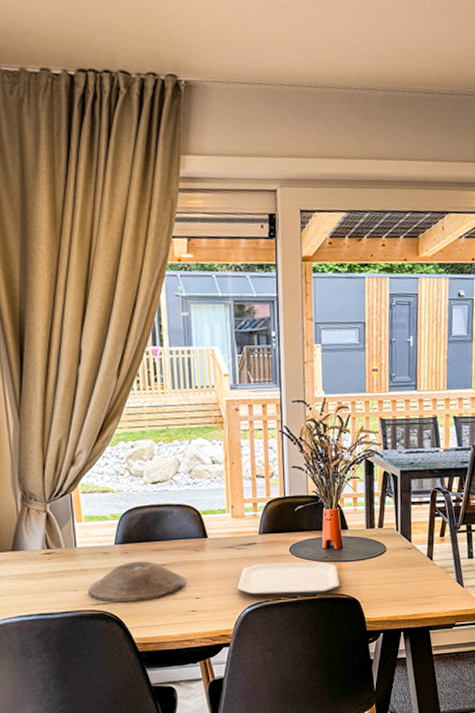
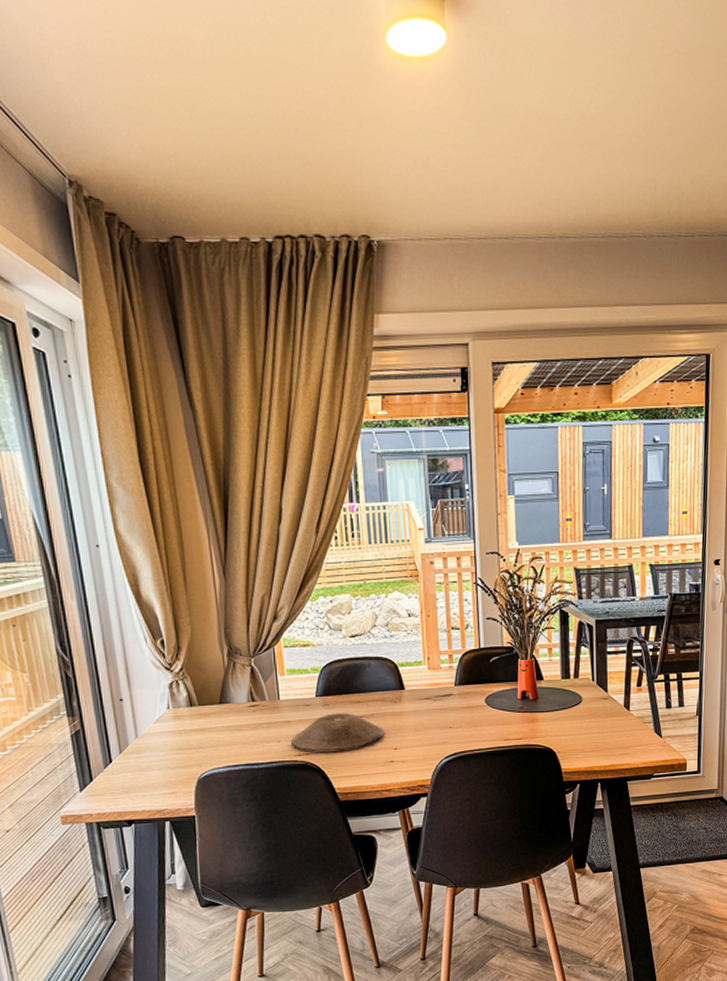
plate: present [237,562,340,597] -> none [434,713,536,748]

